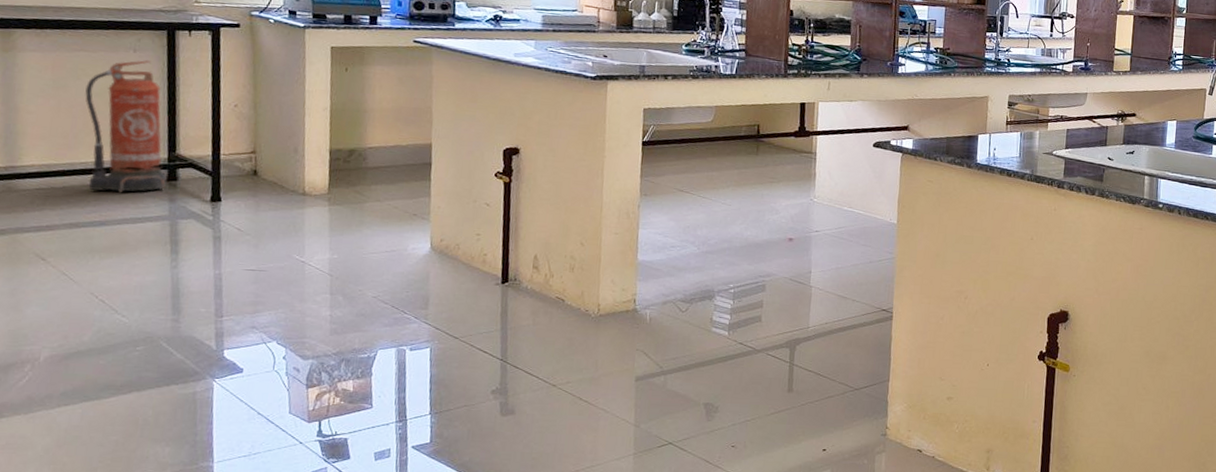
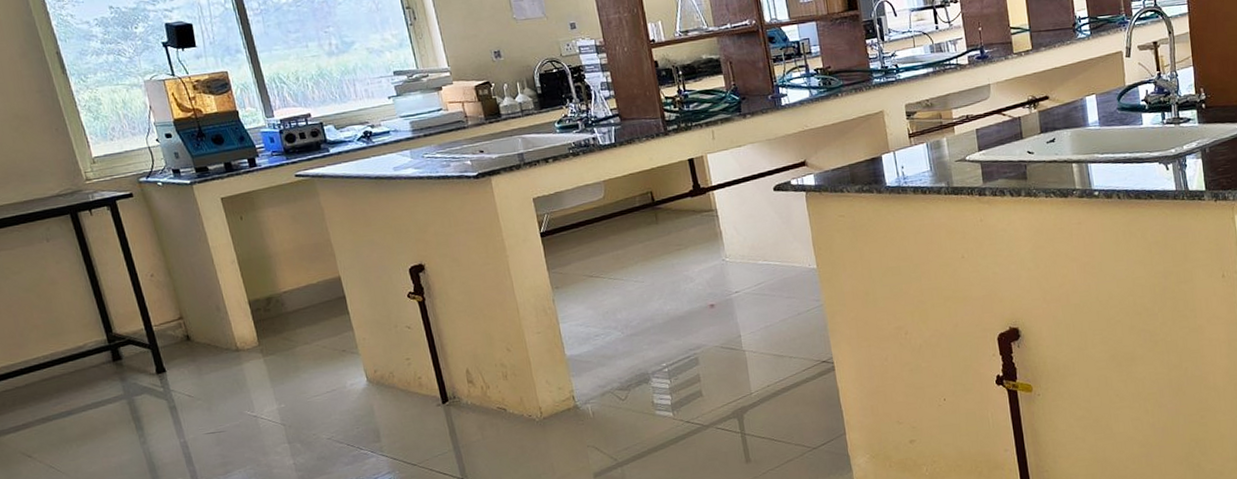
fire extinguisher: present [85,60,166,193] -> none [16,247,114,384]

